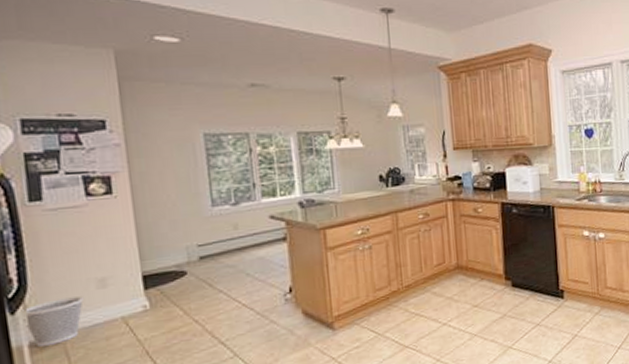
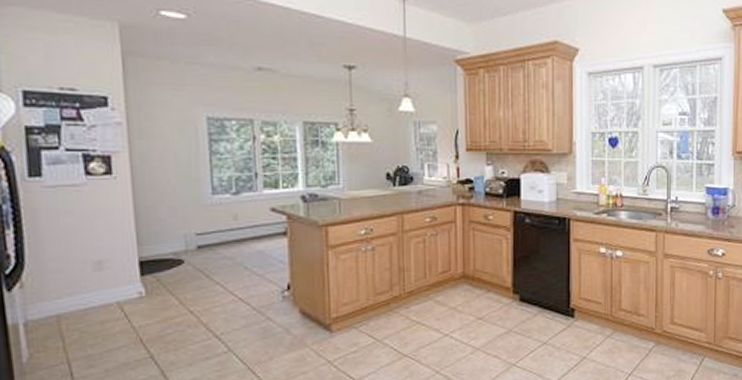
wastebasket: present [22,296,85,347] -> none [19,278,81,326]

